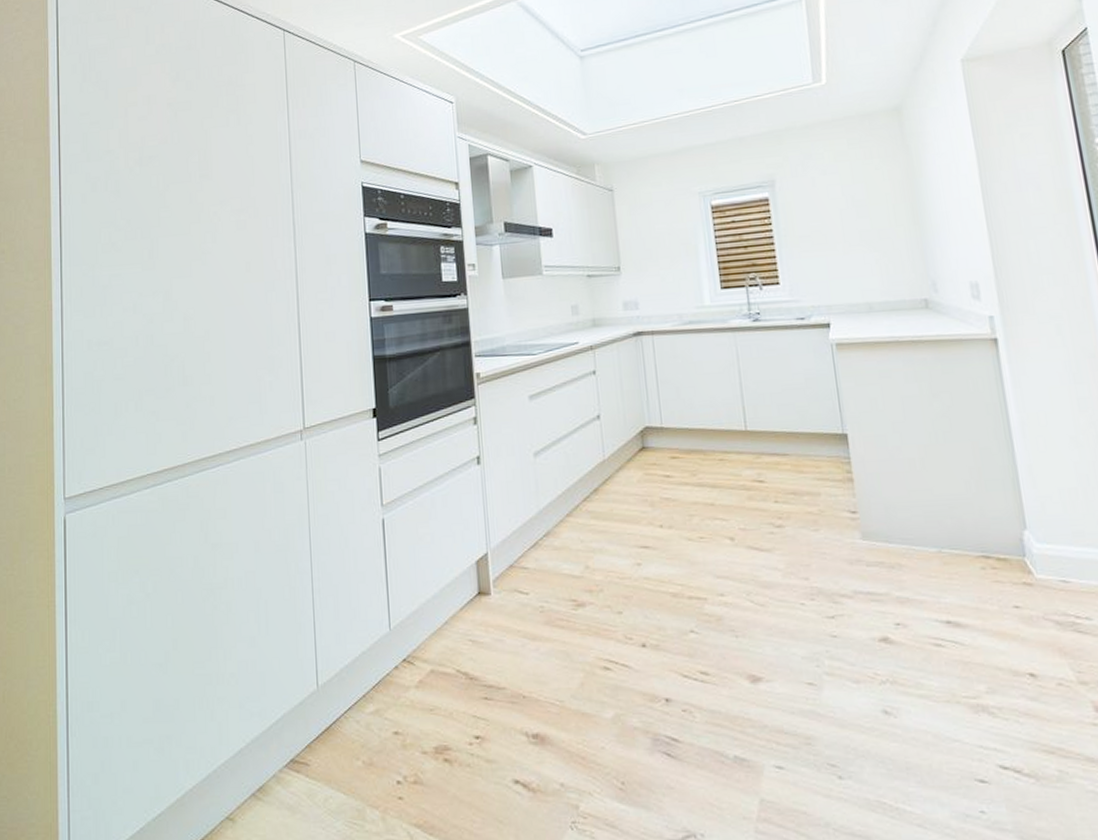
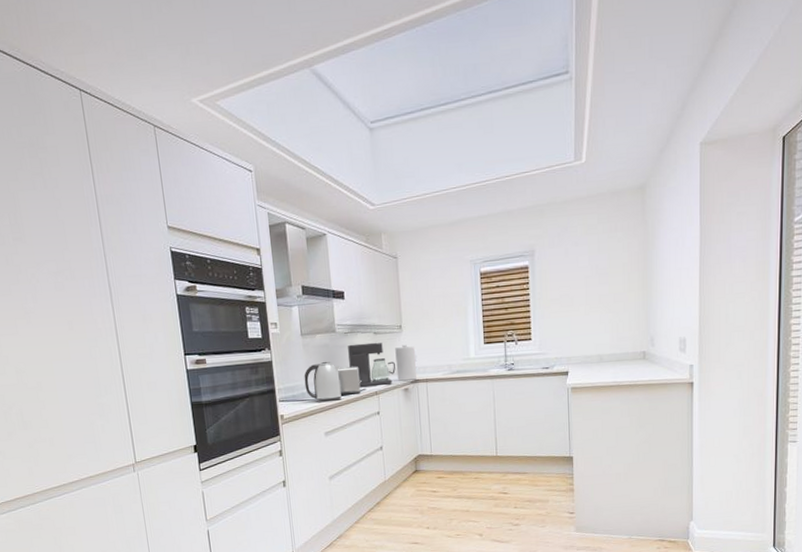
kettle: none [505,308,550,359] -> present [304,361,342,403]
toaster: none [545,314,574,350] -> present [338,365,362,395]
coffee maker: none [555,286,614,340] -> present [347,342,396,387]
paper towel holder: none [613,289,641,333] -> present [395,344,418,381]

